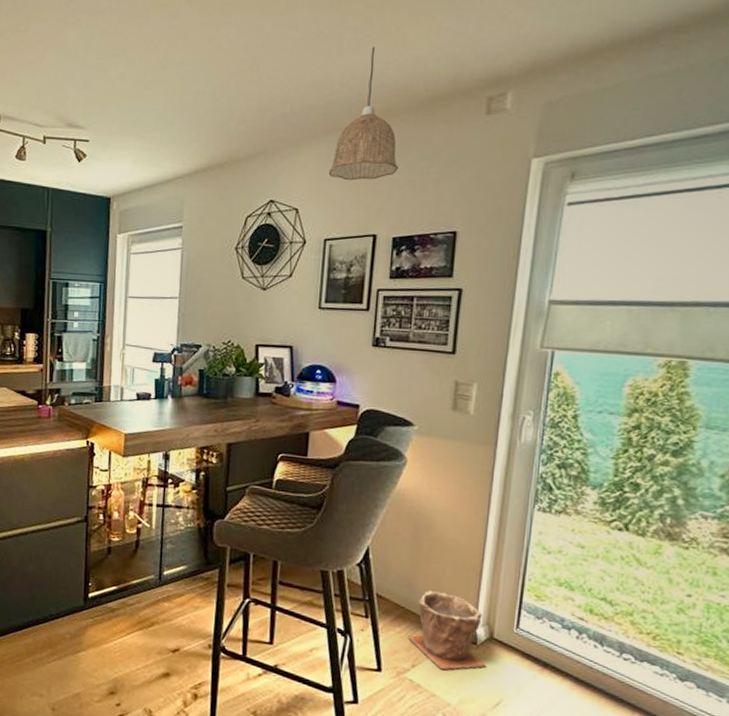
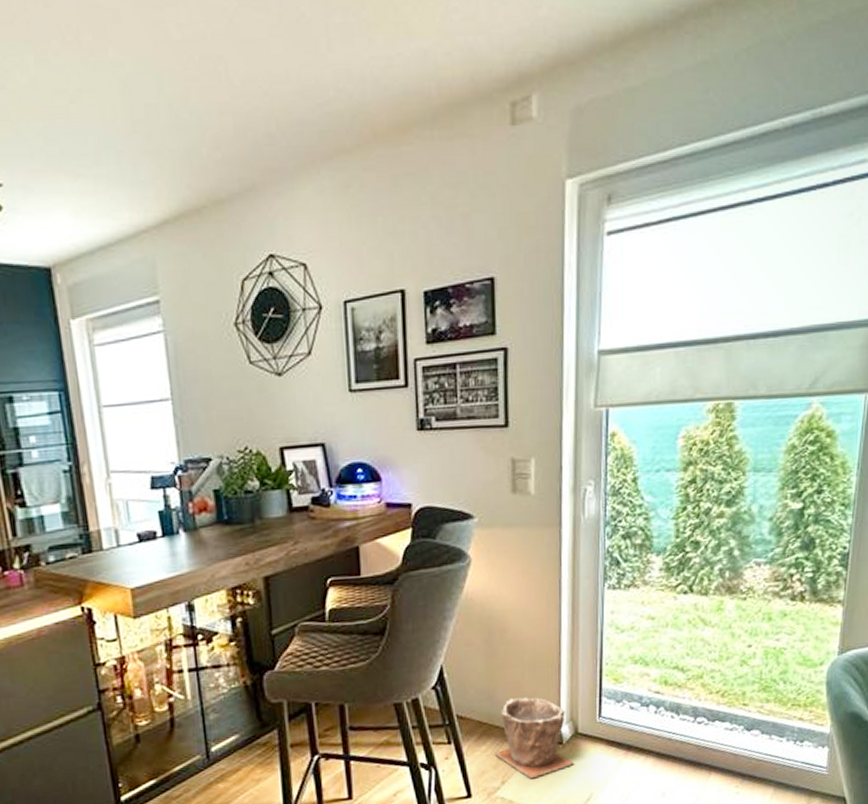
pendant lamp: present [328,47,398,181] -> none [337,36,419,221]

